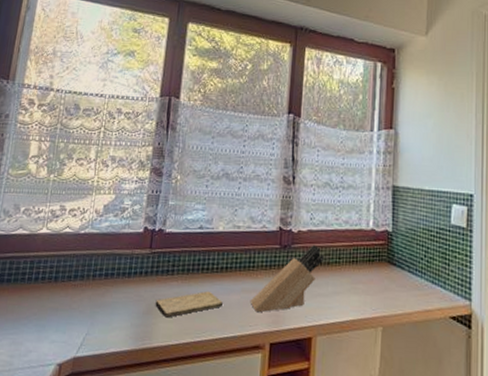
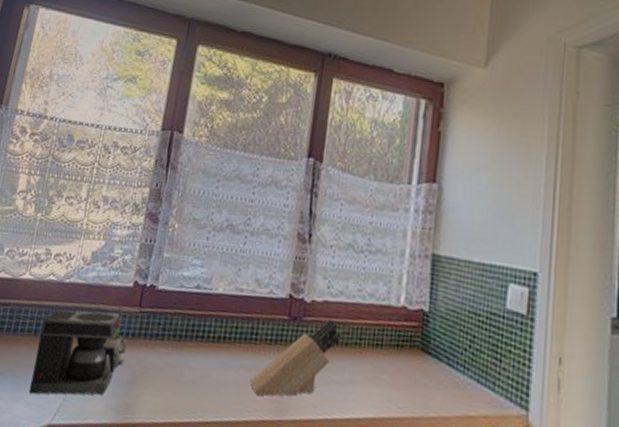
coffee maker: none [53,255,142,333] -> present [28,309,128,395]
cutting board: present [155,291,223,318] -> none [141,363,217,391]

